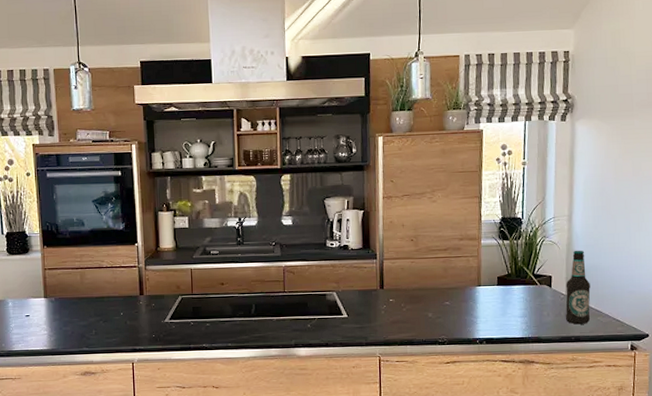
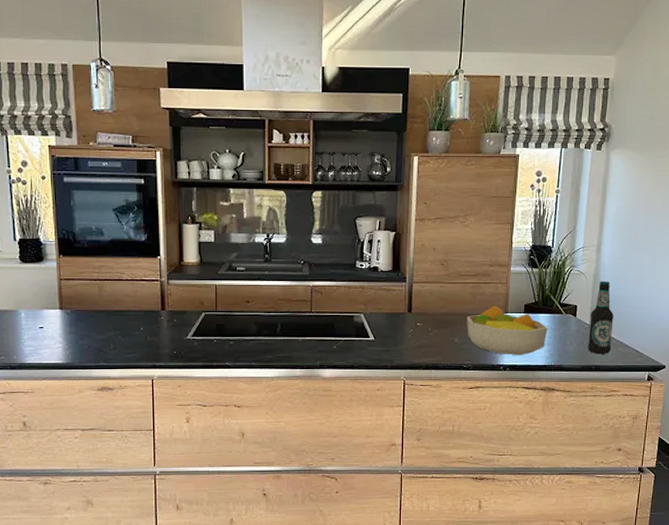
fruit bowl: none [440,279,523,329] -> present [467,306,548,356]

